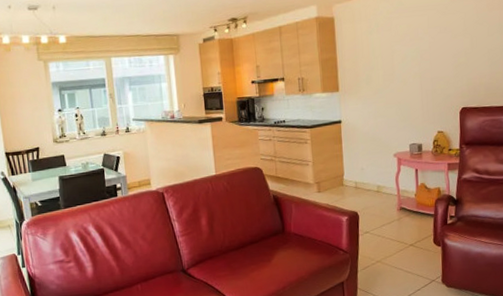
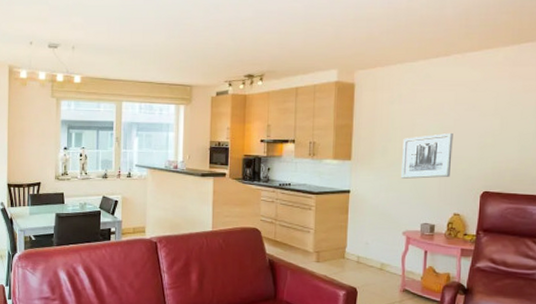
wall art: none [385,55,431,104] -> present [400,132,453,179]

